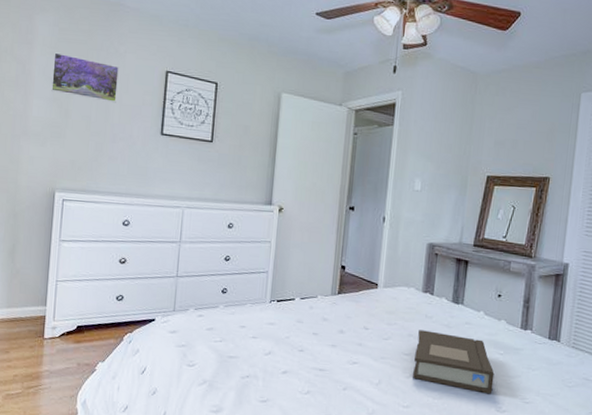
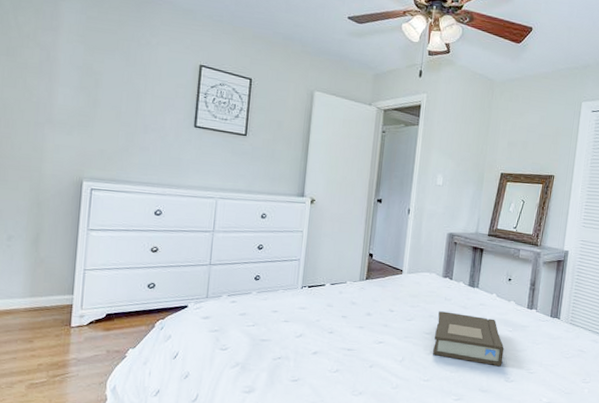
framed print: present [51,52,119,103] -> none [78,40,151,94]

